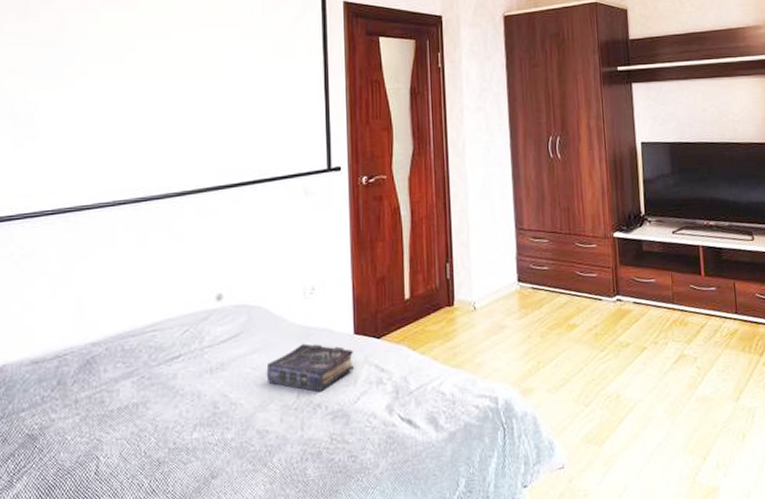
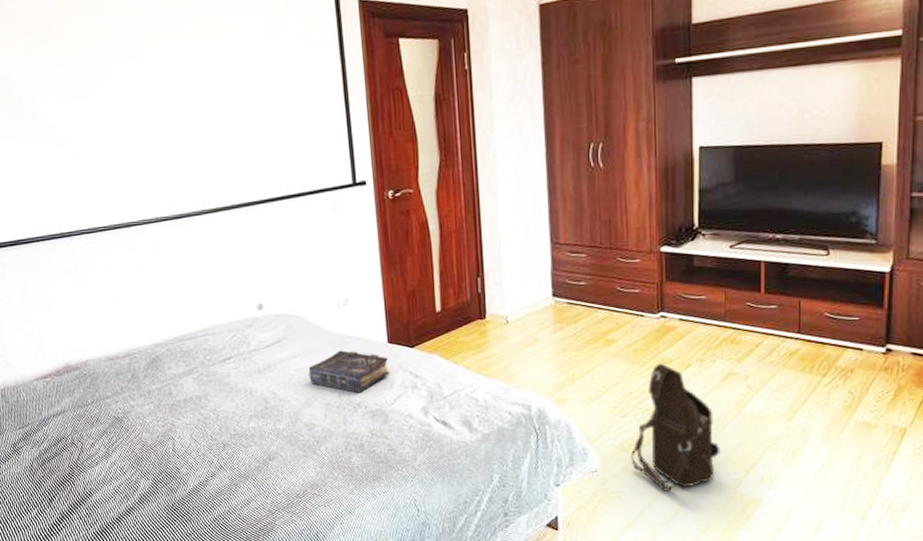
shoulder bag: none [595,347,679,486] -> present [630,363,721,491]

